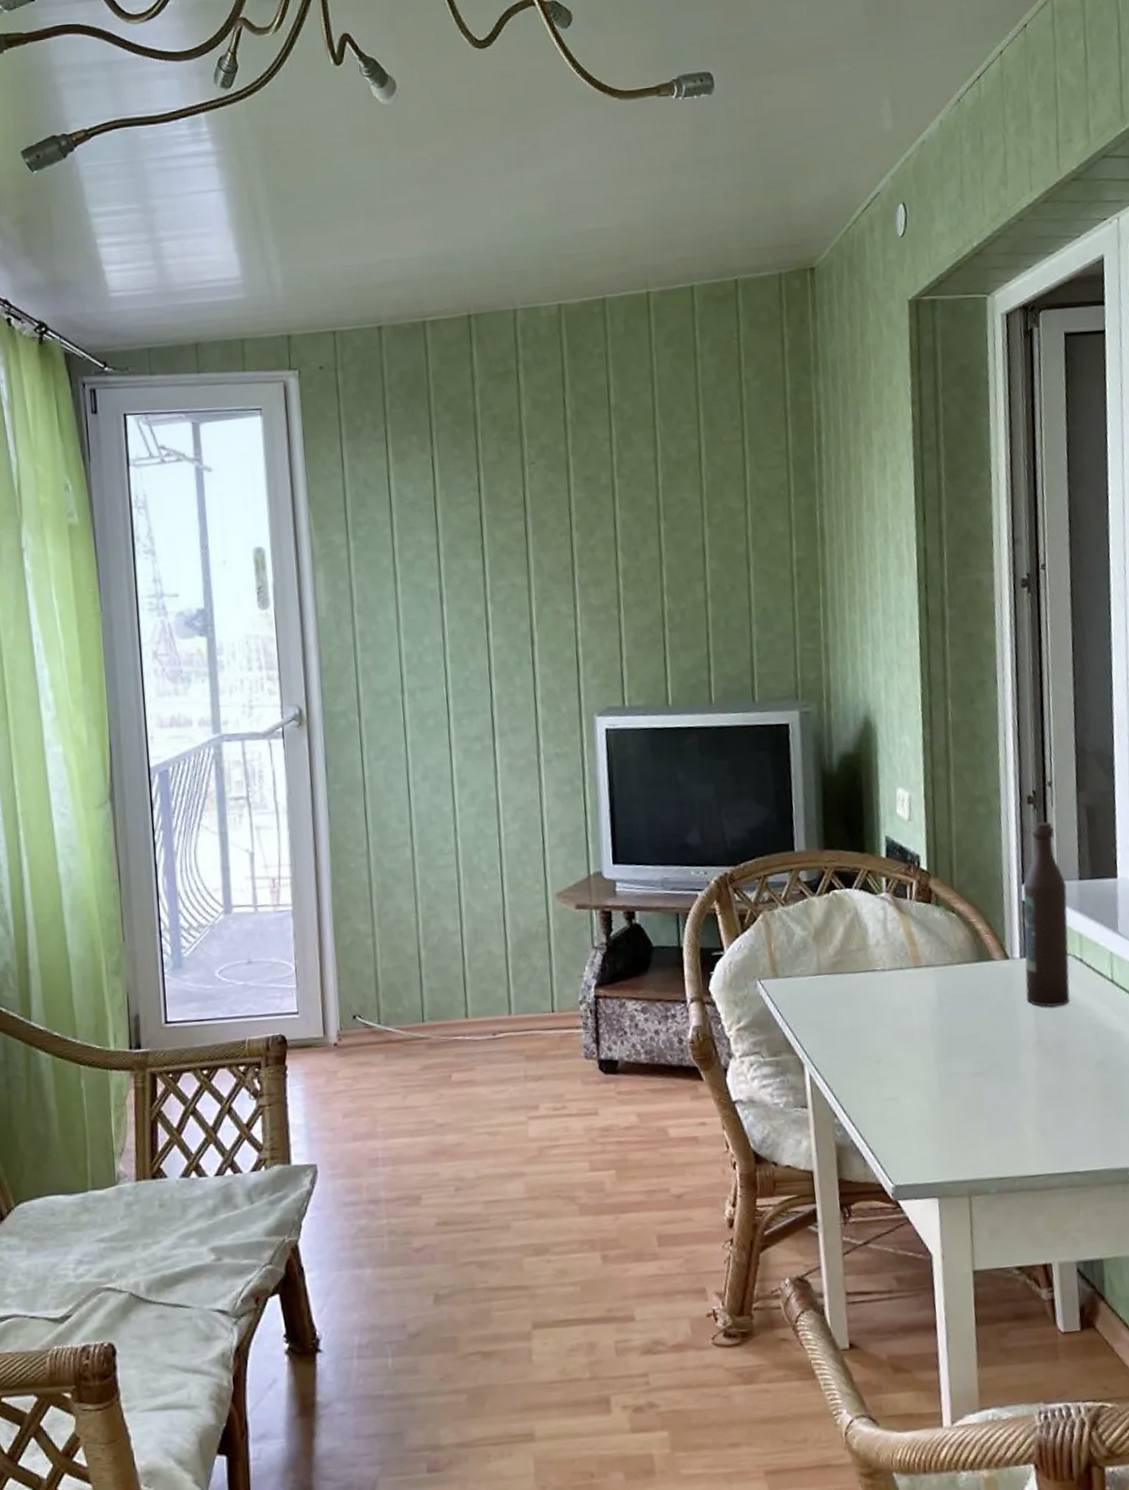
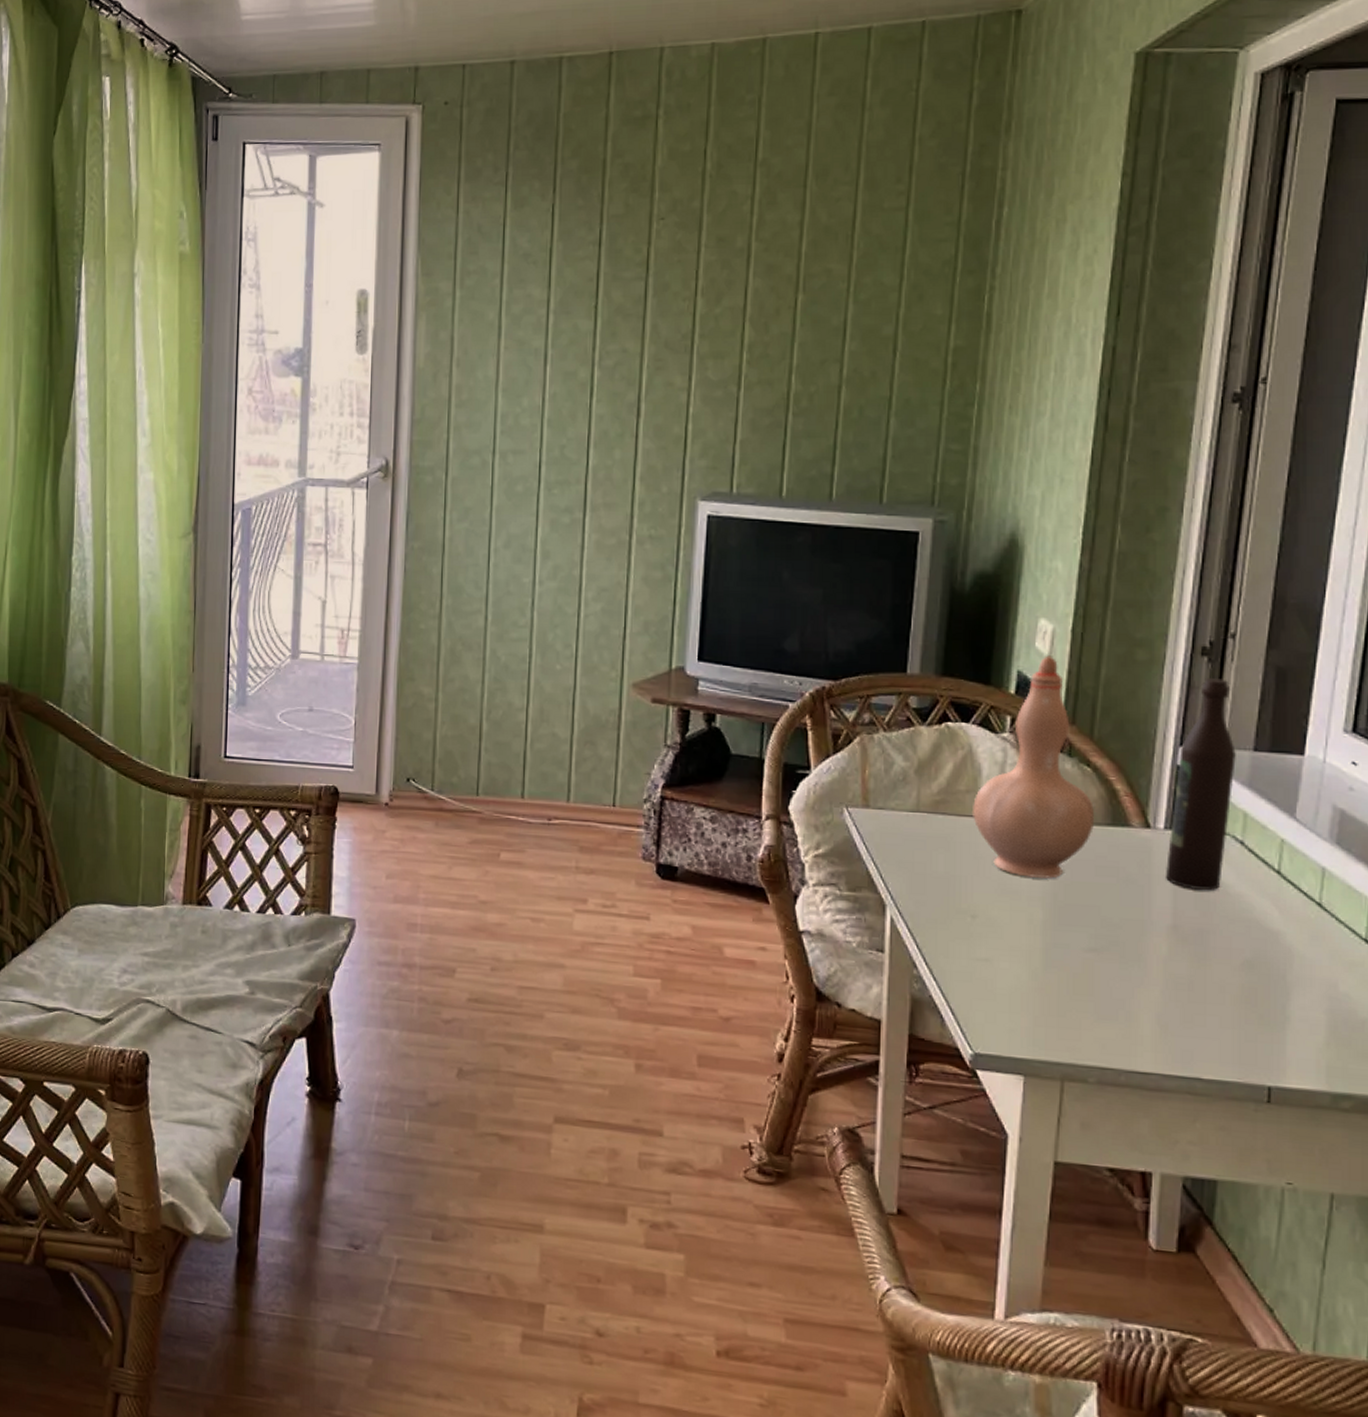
vase: none [864,819,965,1019] -> present [971,655,1095,879]

